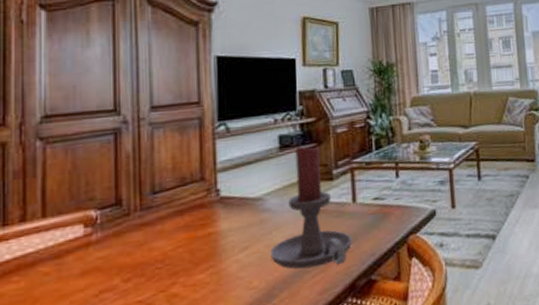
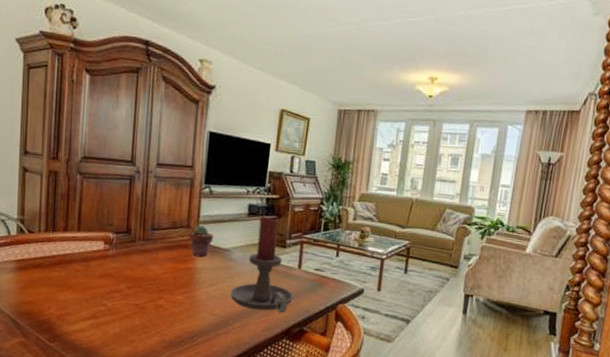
potted succulent: none [205,173,239,217] -> present [189,225,214,257]

